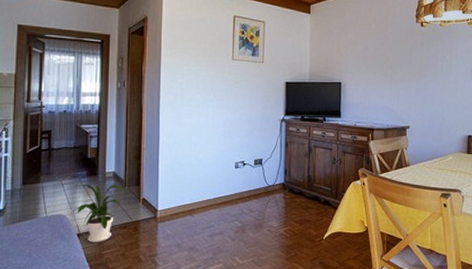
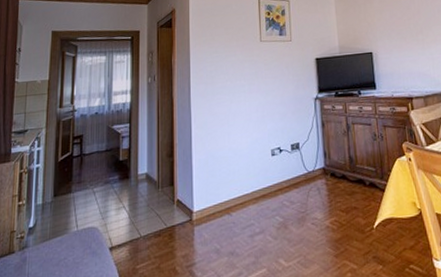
house plant: present [71,184,126,243] -> none [102,186,159,257]

